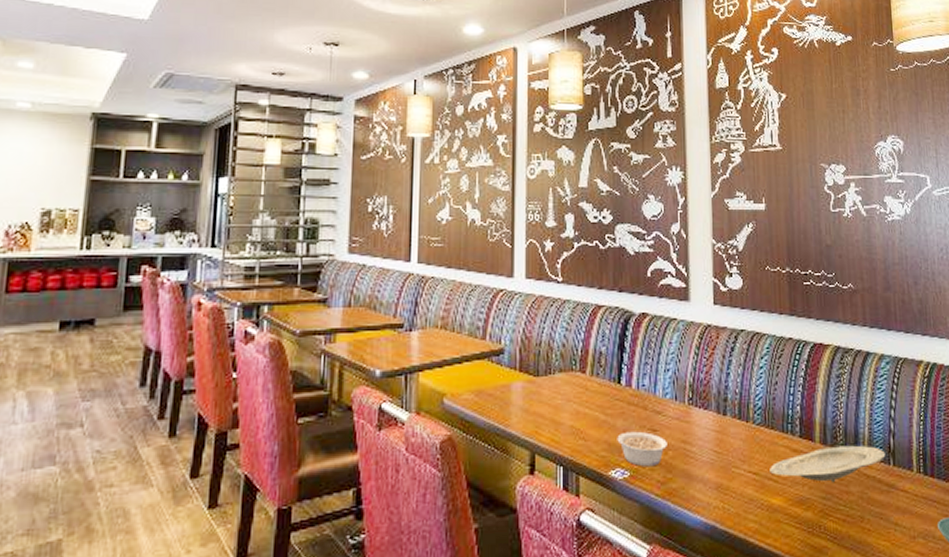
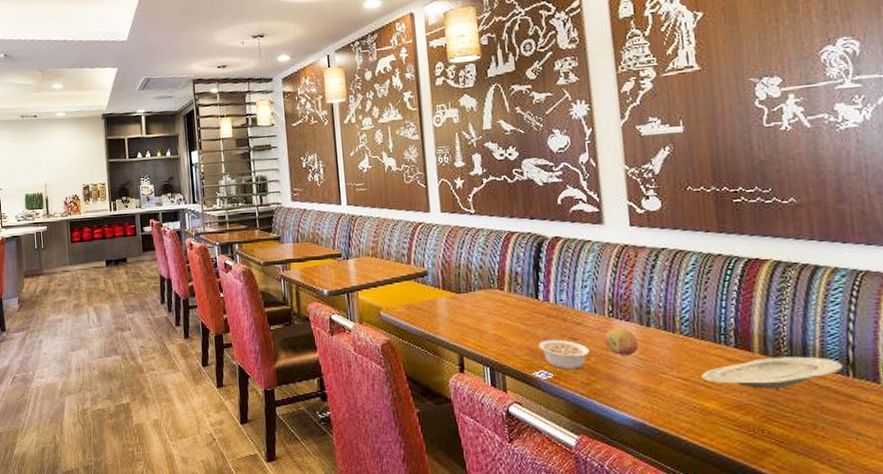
fruit: none [682,417,715,449] -> present [603,328,639,356]

